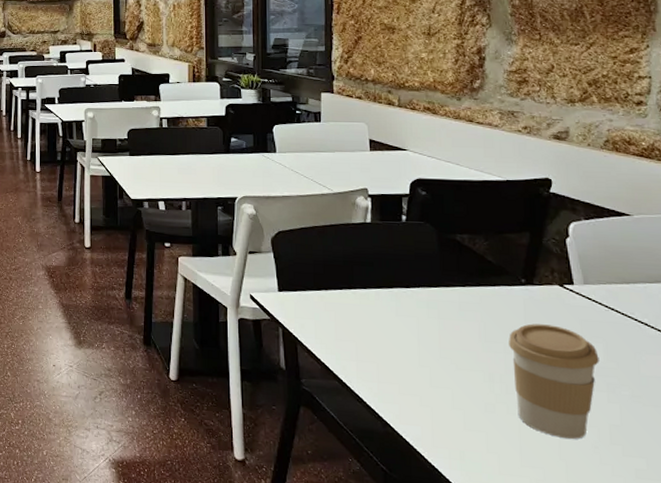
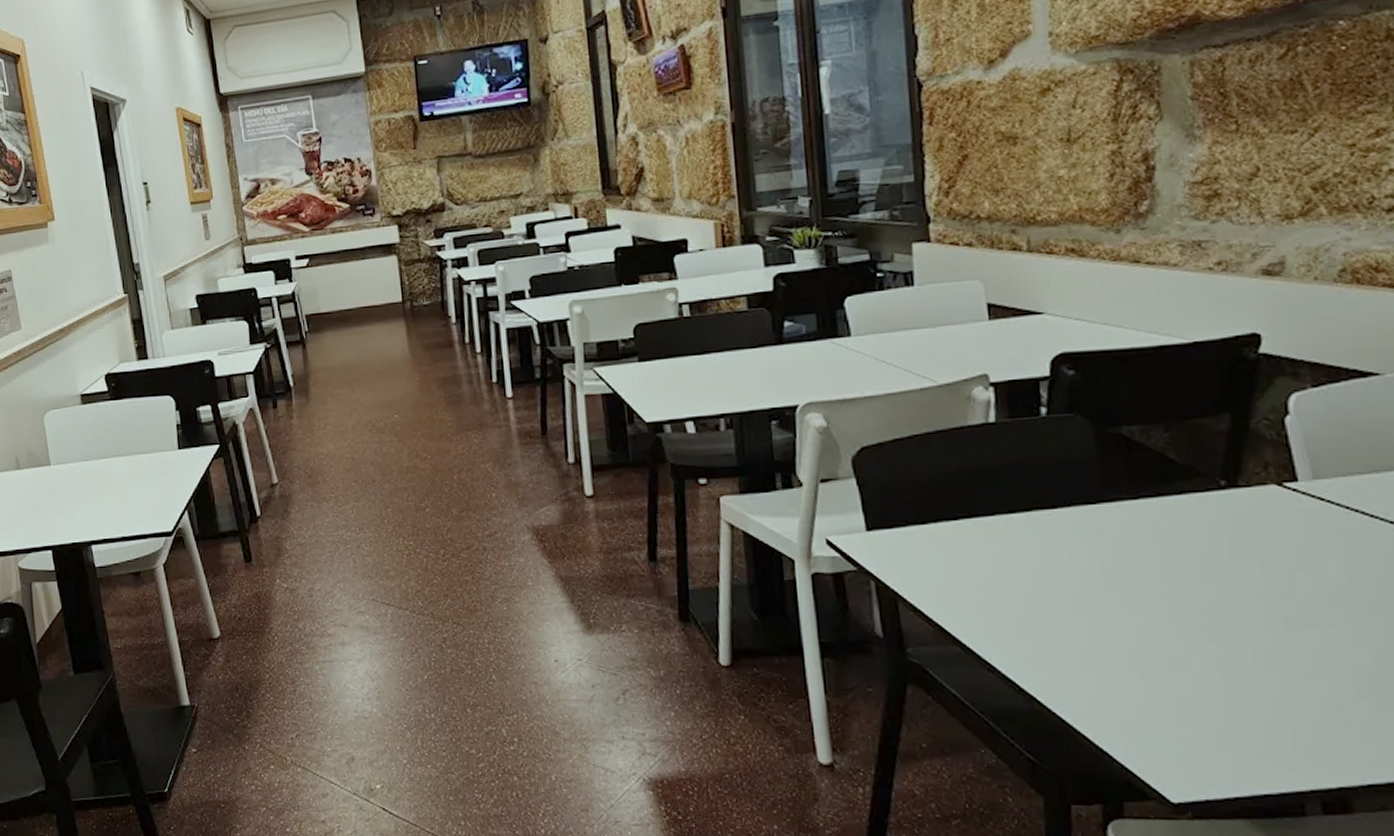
coffee cup: present [509,323,599,439] -> none [1204,541,1339,695]

